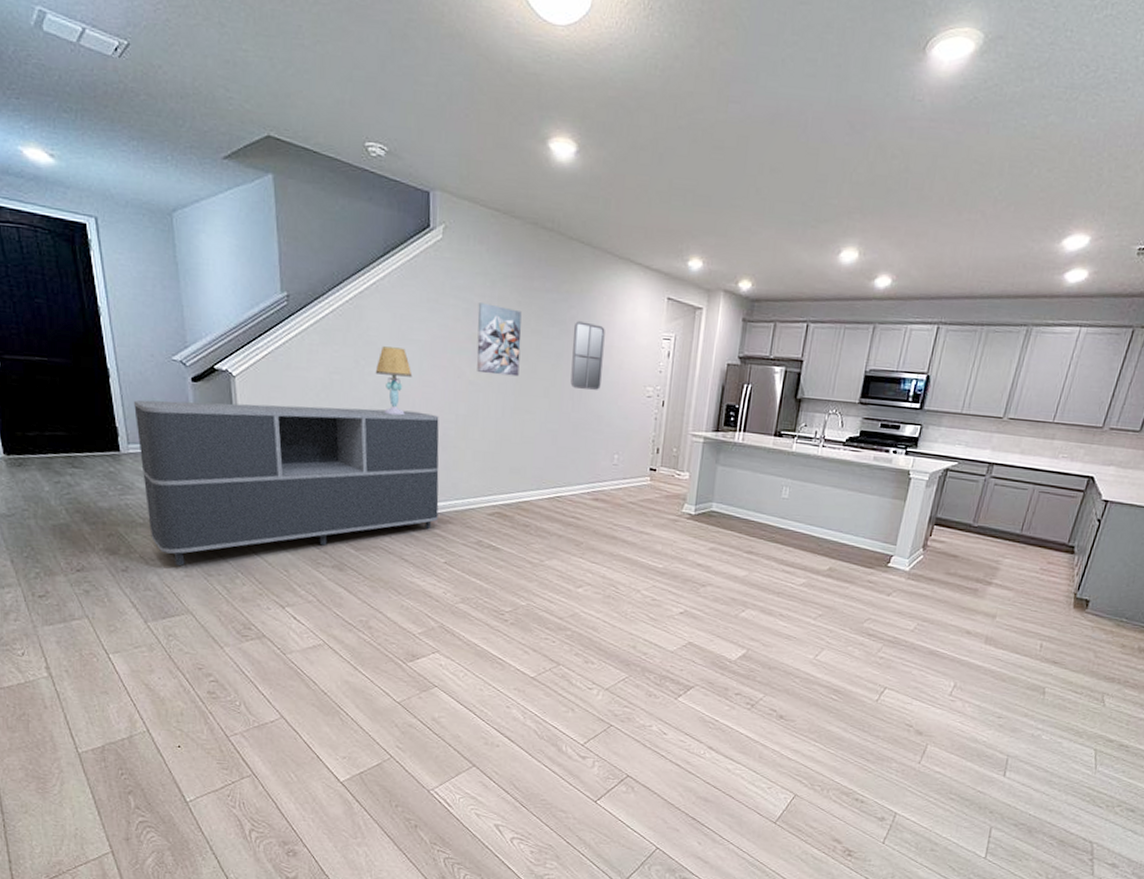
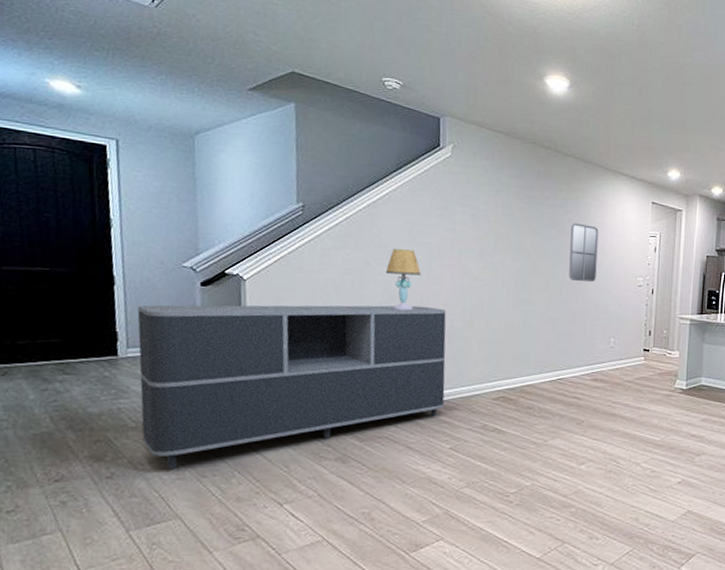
wall art: present [476,303,522,377] -> none [482,209,523,272]

